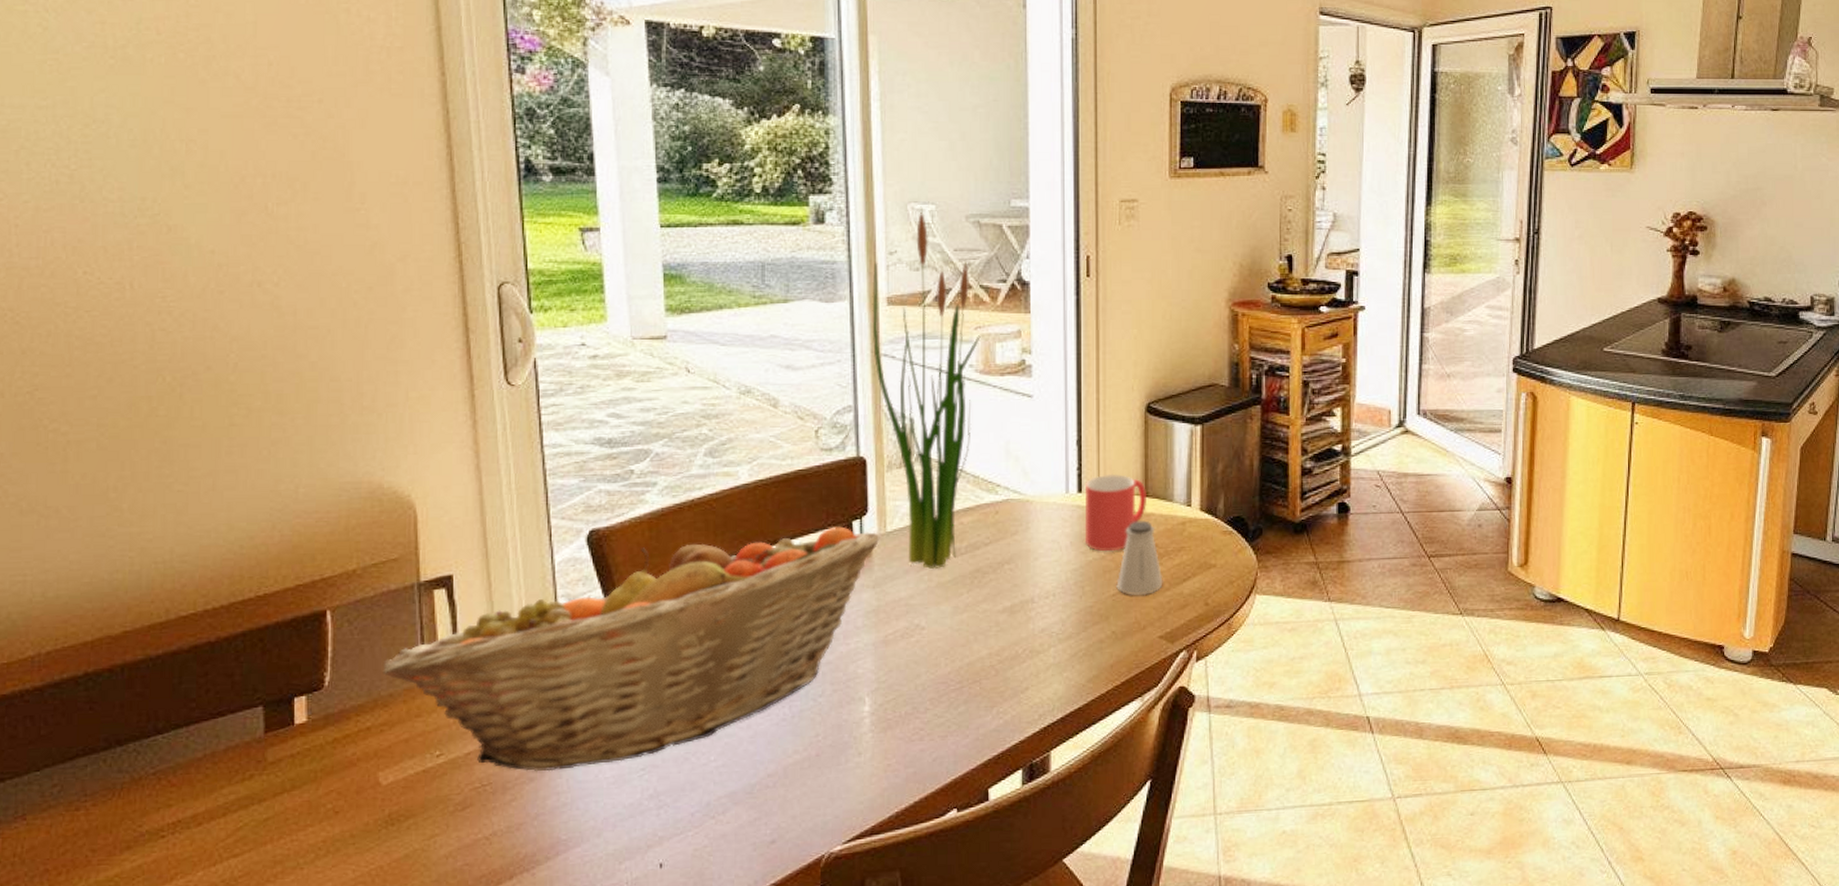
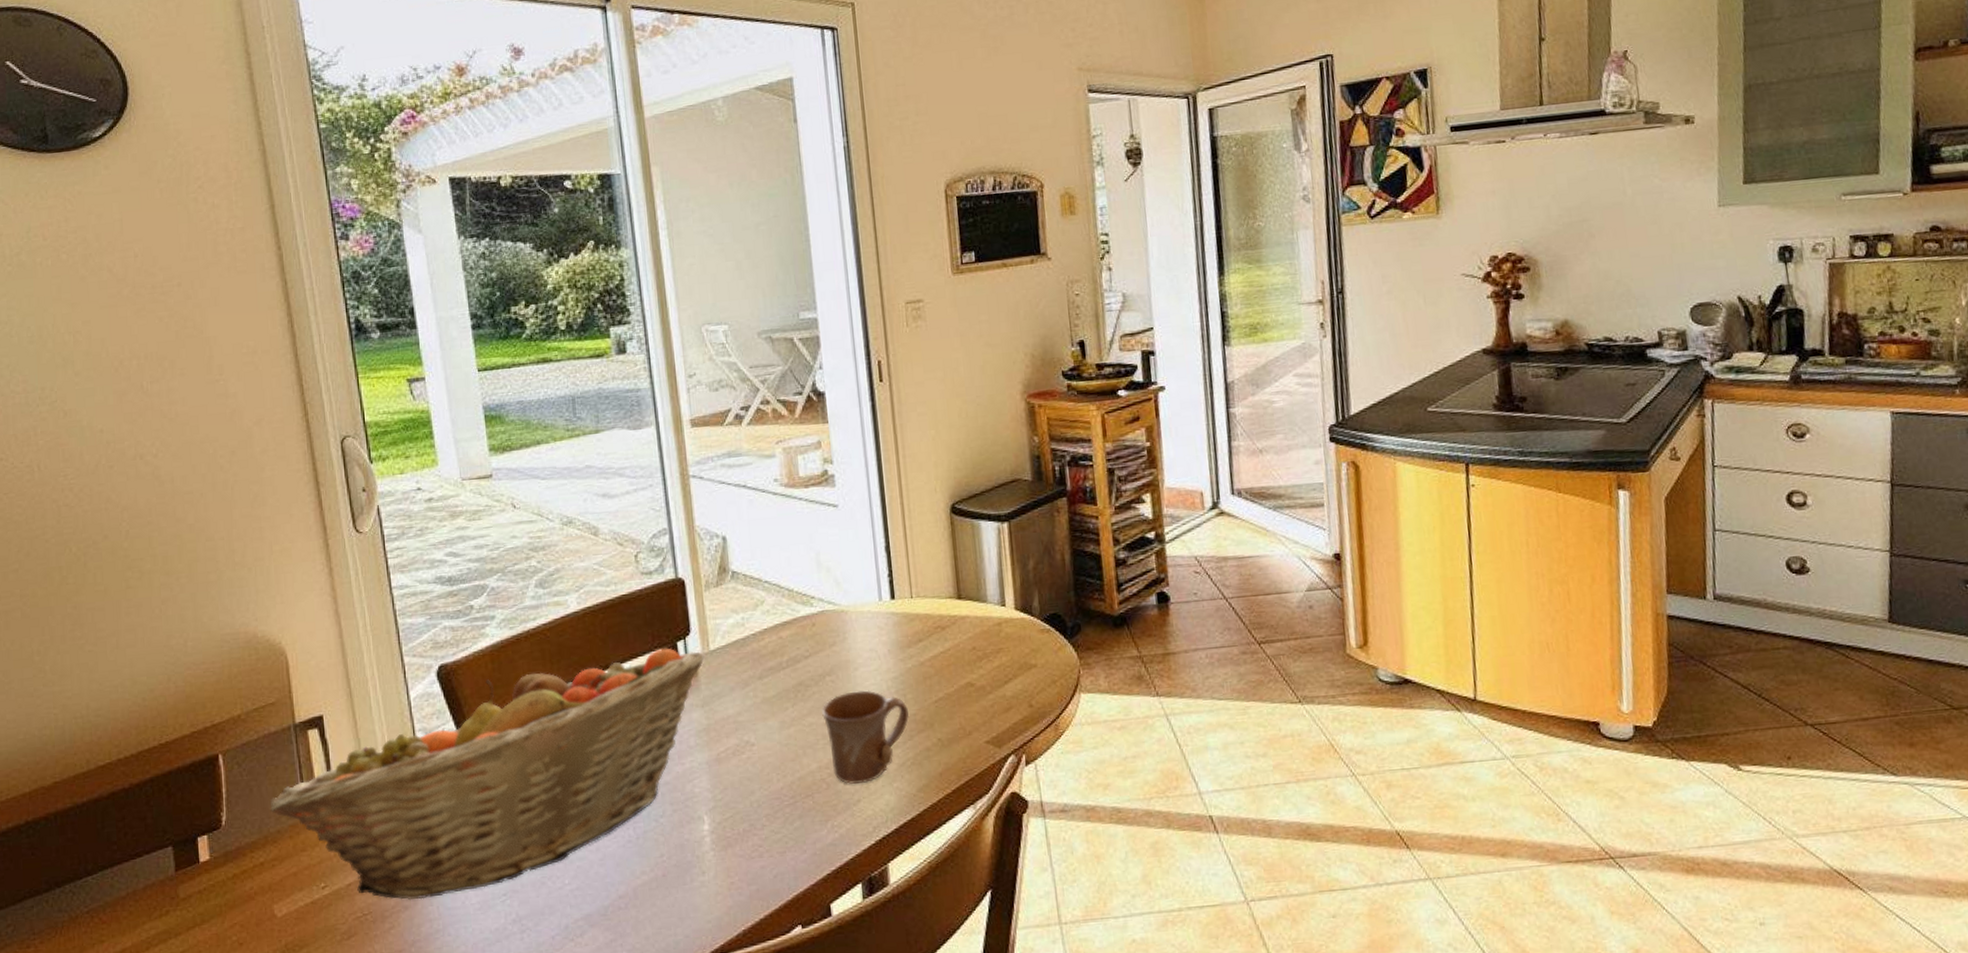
plant: present [872,206,981,569] -> none [675,327,783,685]
mug: none [997,580,1086,672] -> present [822,690,910,784]
mug: present [1084,473,1148,552] -> none [896,578,961,658]
saltshaker: present [1116,520,1163,596] -> none [937,623,985,701]

